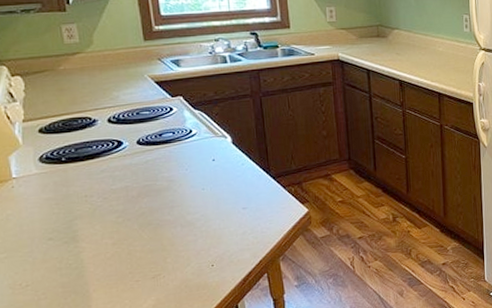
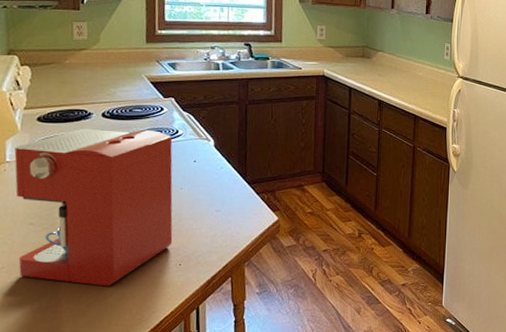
coffee maker: none [19,132,202,294] -> present [14,128,173,286]

